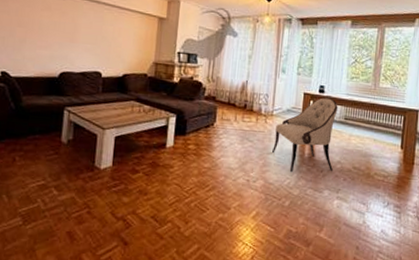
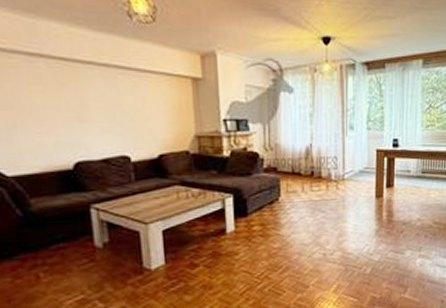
armchair: present [272,98,338,173] -> none [348,152,414,239]

